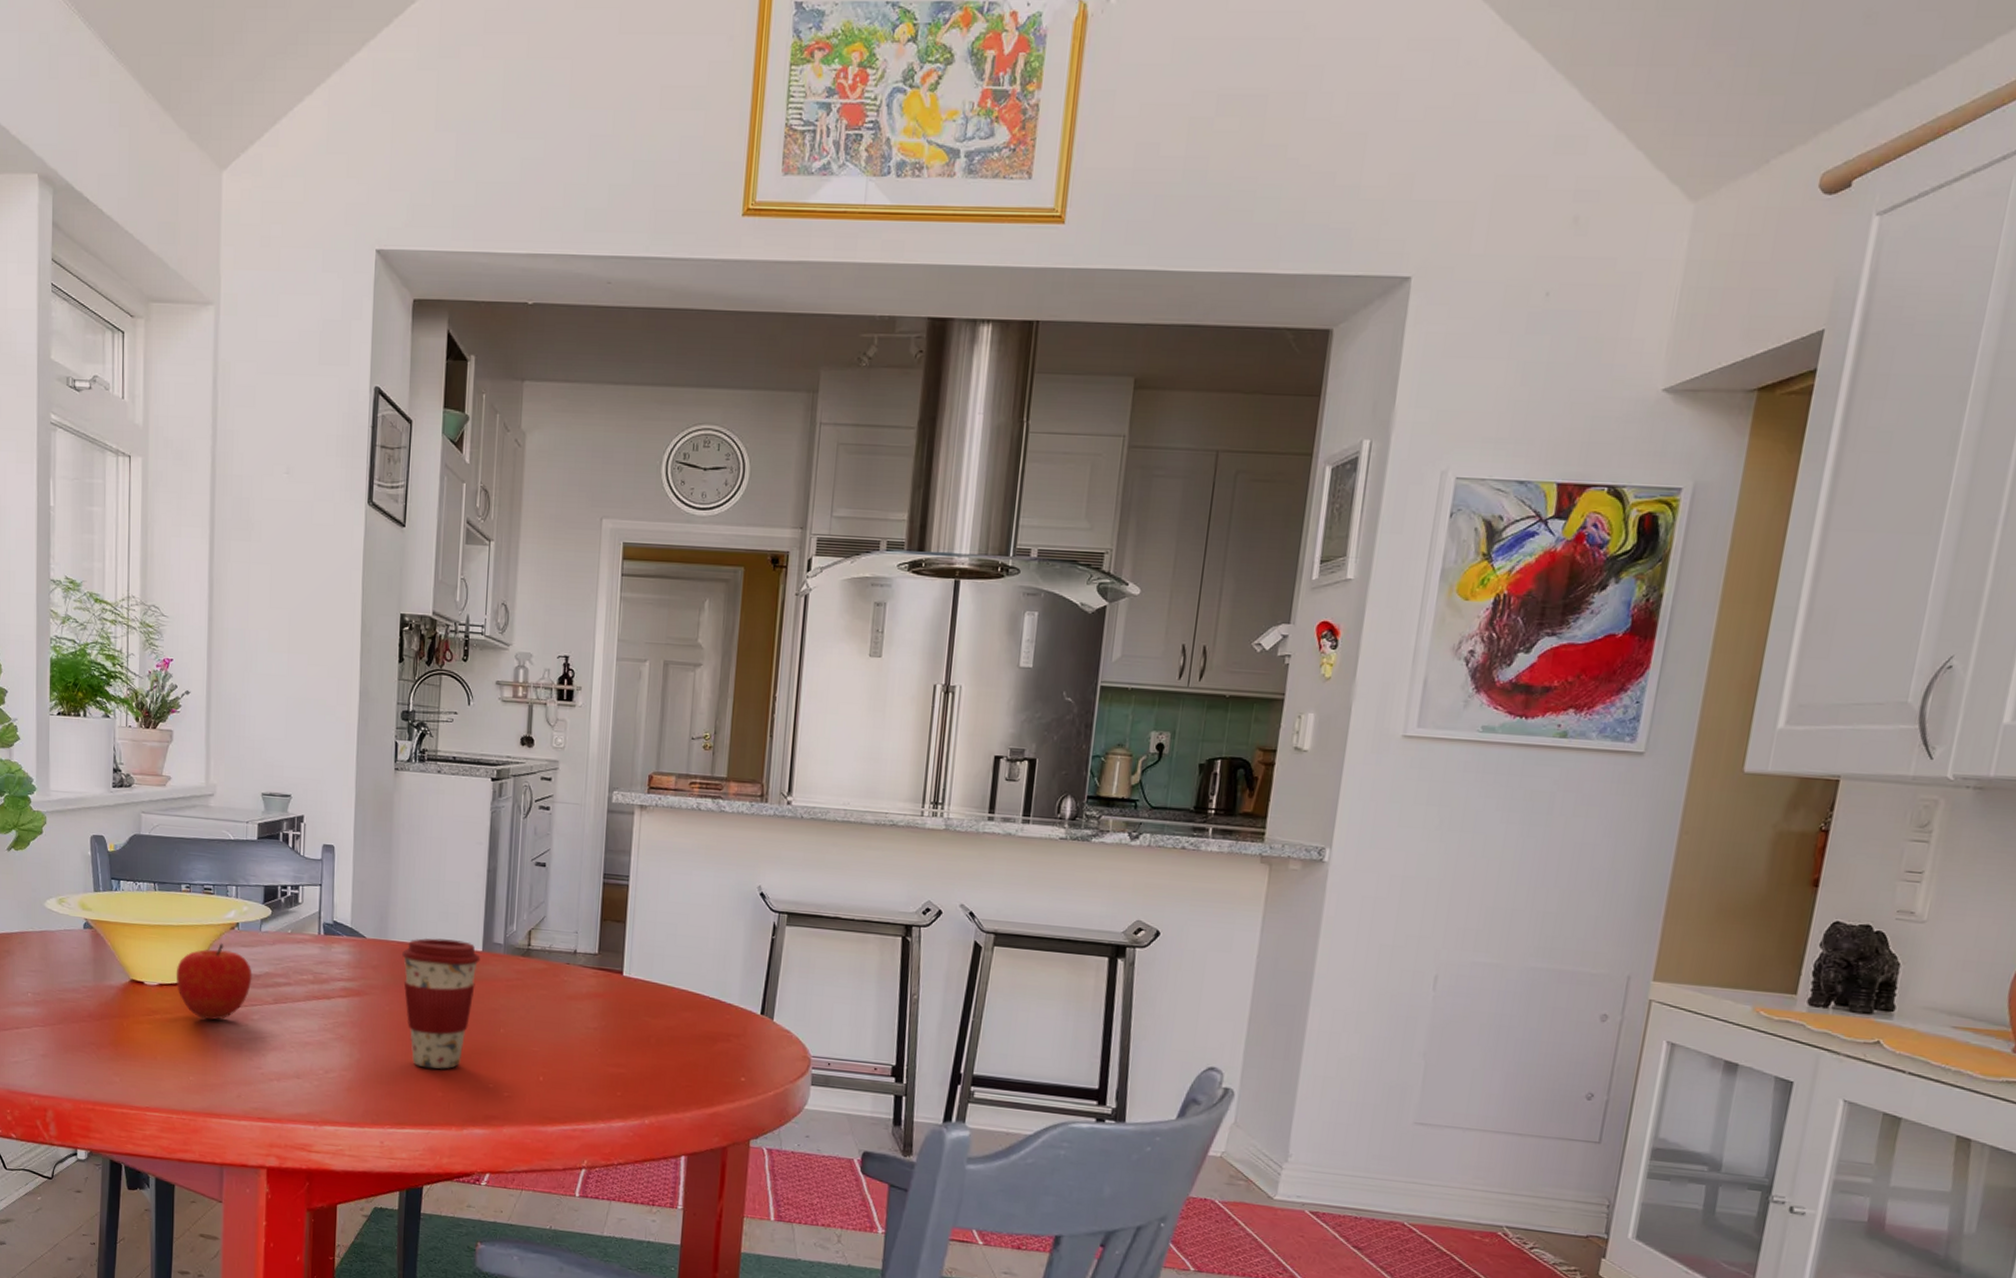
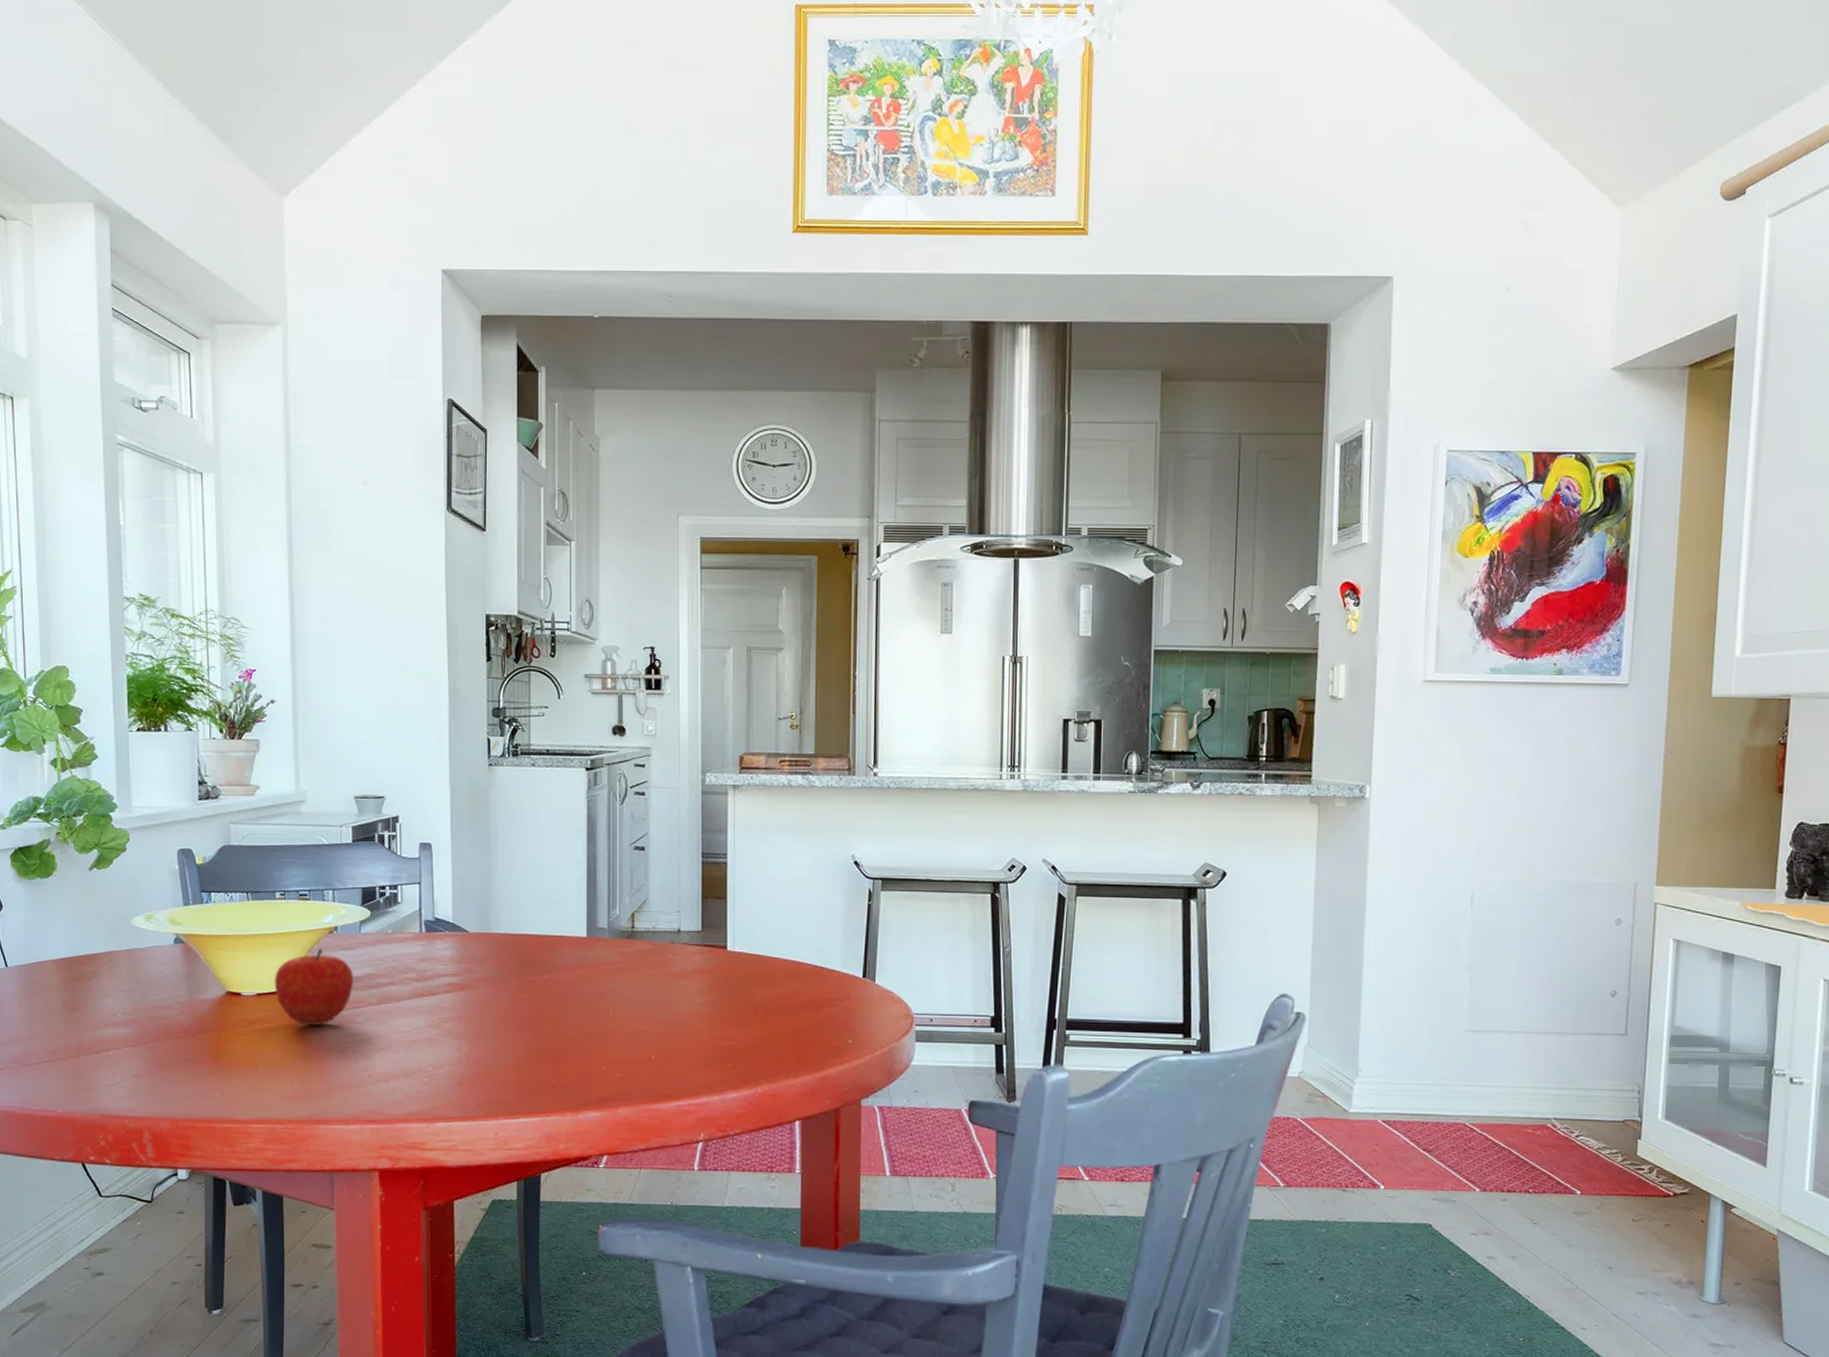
coffee cup: present [402,937,481,1069] -> none [506,927,585,1057]

